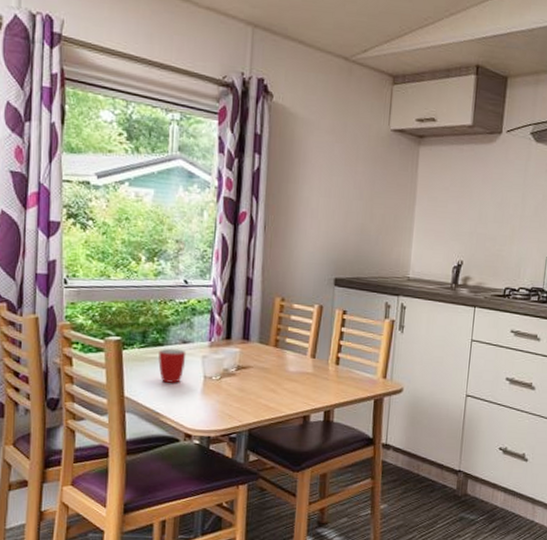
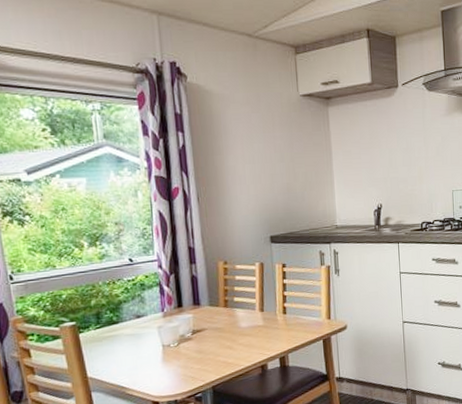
mug: present [158,348,187,383] -> none [115,323,142,358]

